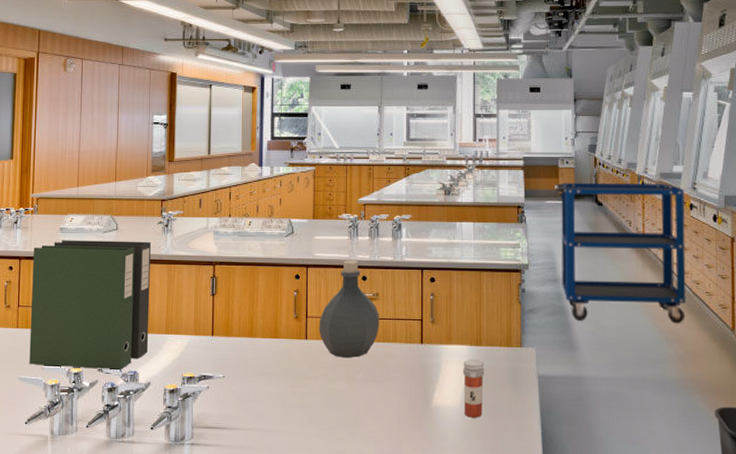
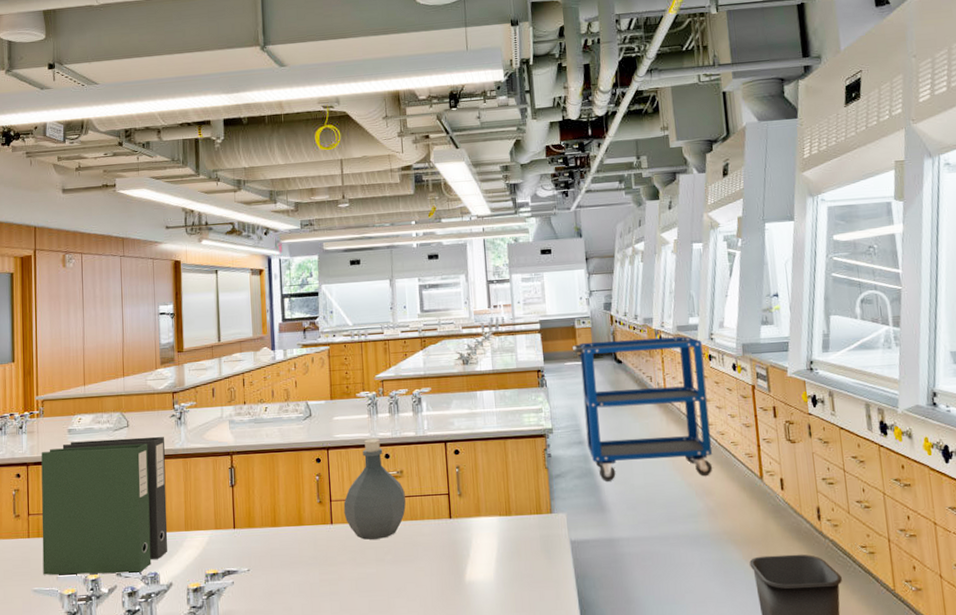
medicine: present [463,358,485,418] -> none [494,529,517,590]

